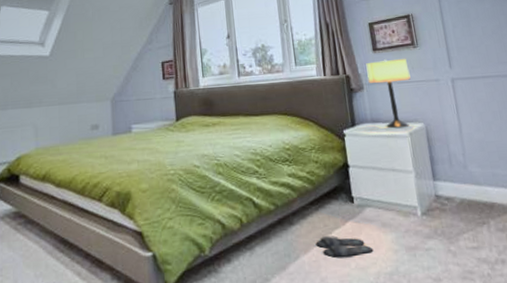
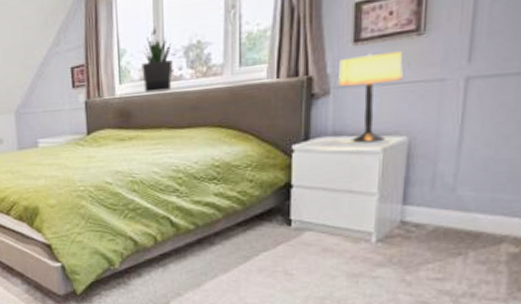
planter: none [220,40,245,85] -> present [142,37,173,93]
slippers: present [316,236,374,258] -> none [238,258,306,280]

